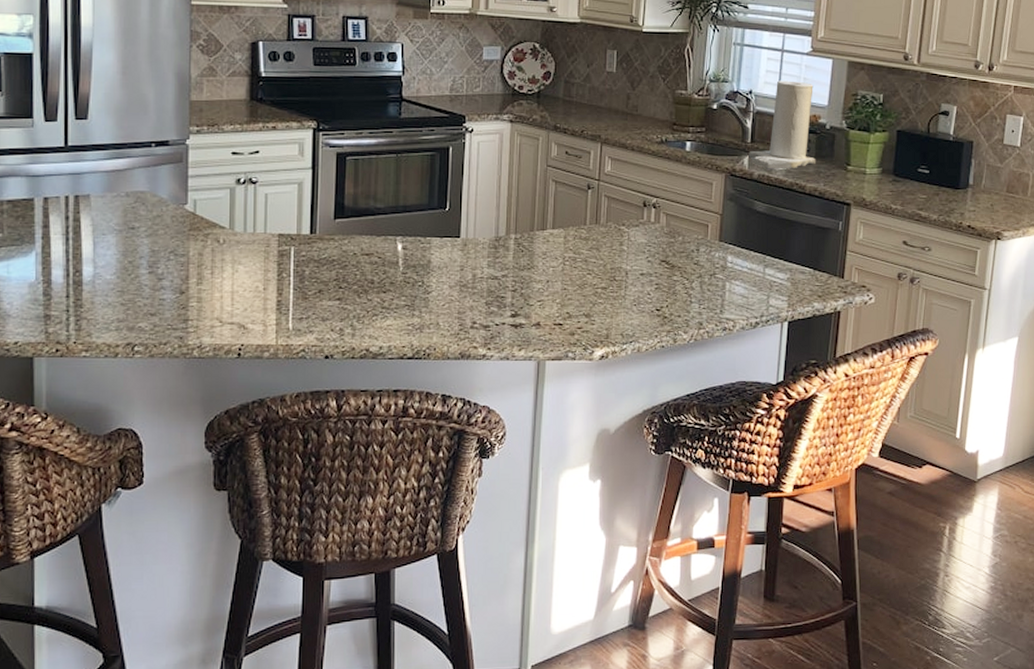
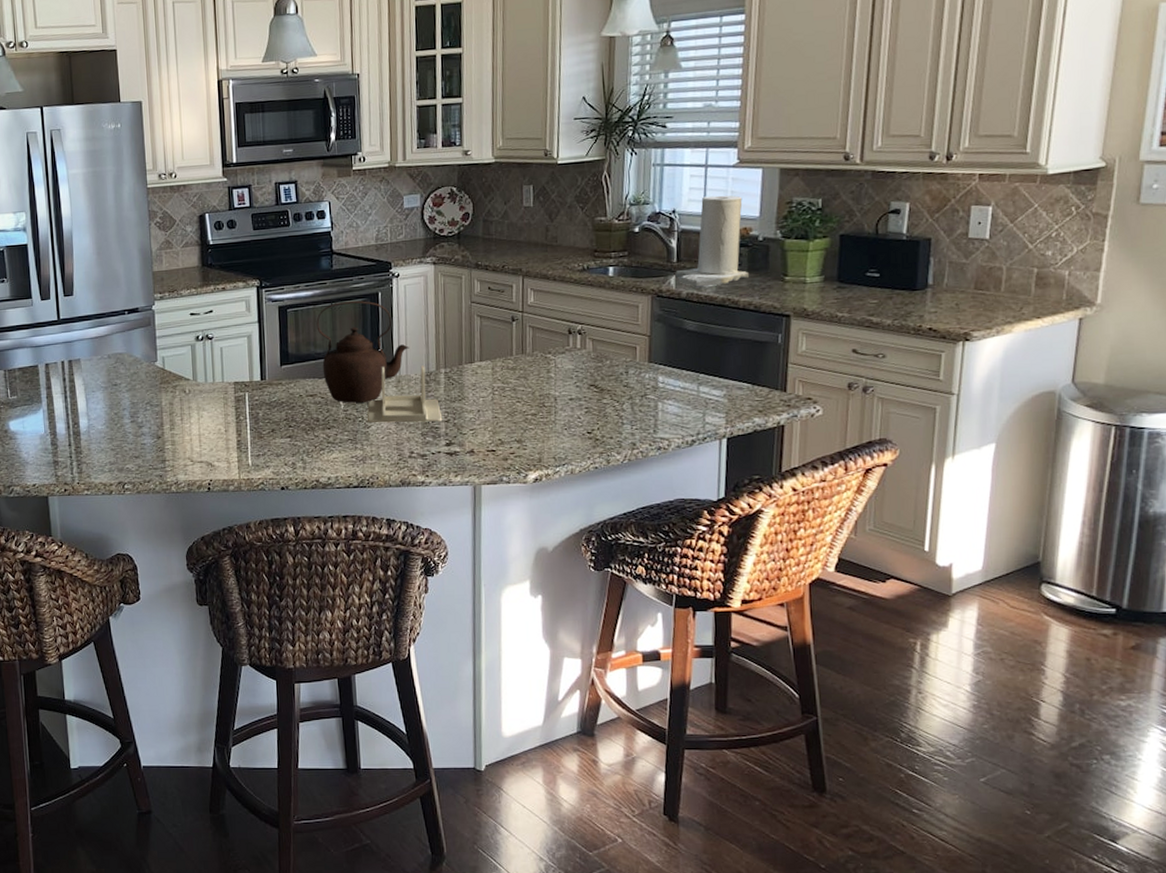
teapot: none [378,154,479,265] -> present [316,301,409,403]
napkin holder: none [427,227,510,290] -> present [366,365,443,424]

